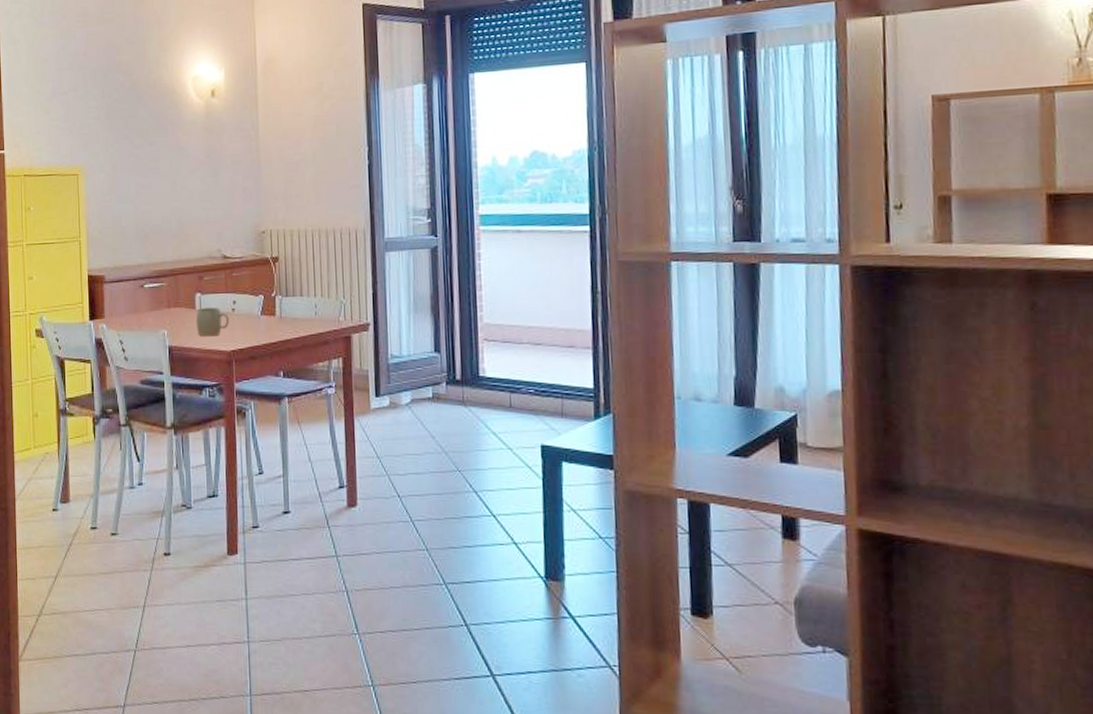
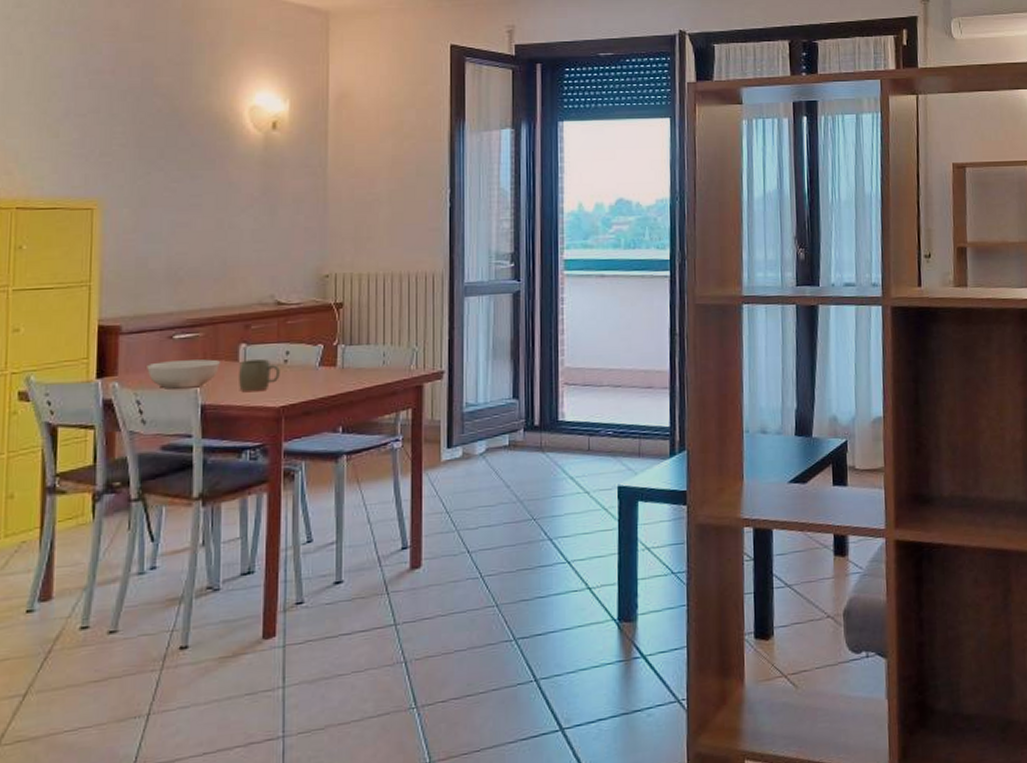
bowl: none [126,306,182,333] -> present [147,359,221,391]

